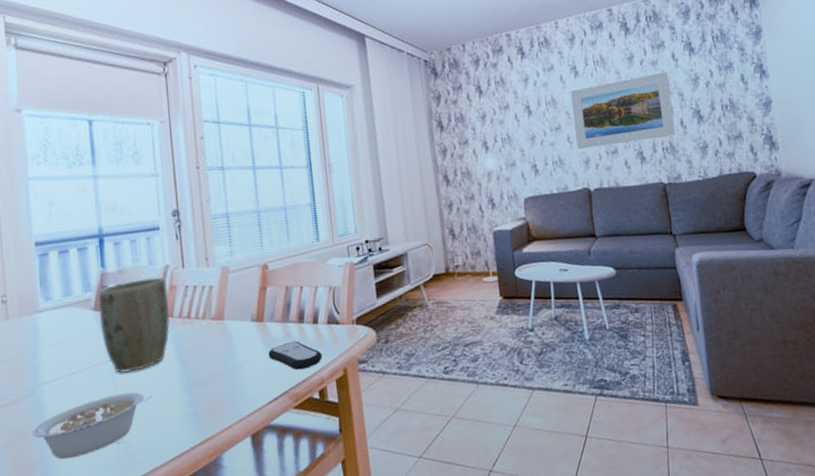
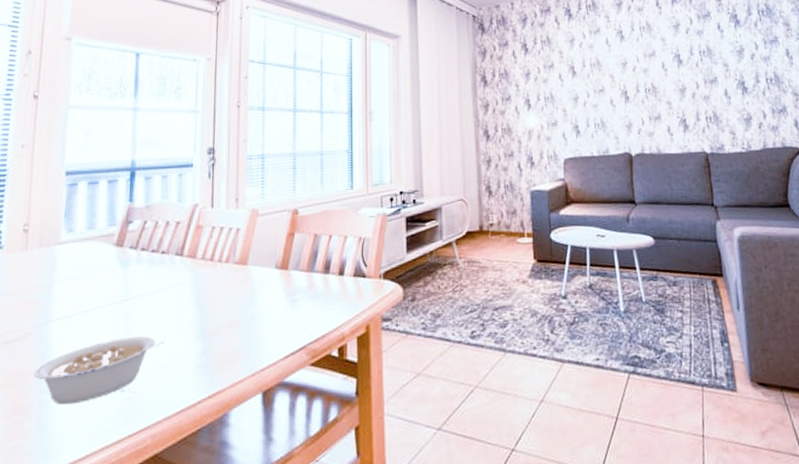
plant pot: present [99,277,171,373] -> none [119,215,193,315]
remote control: present [268,341,322,370] -> none [289,292,345,324]
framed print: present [570,71,676,150] -> none [615,41,720,113]

